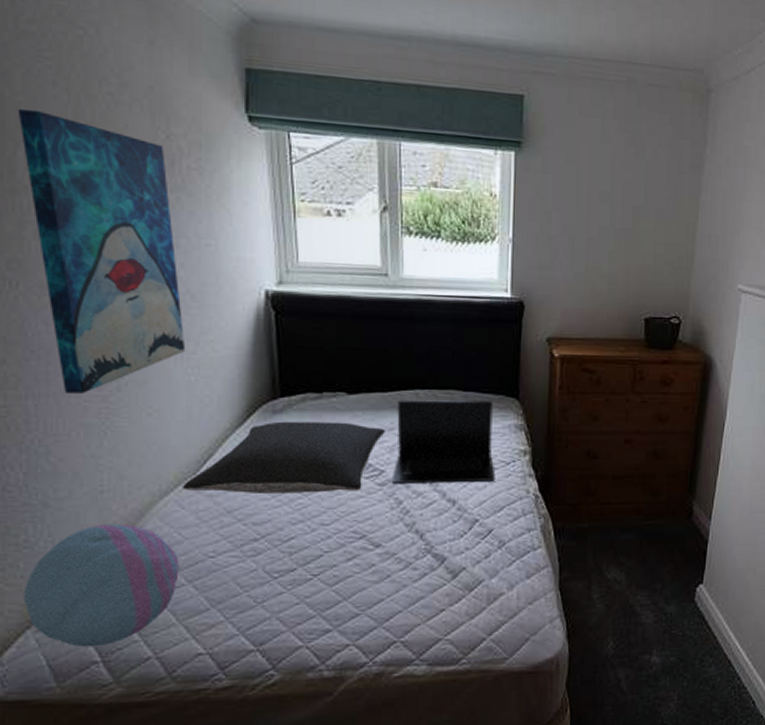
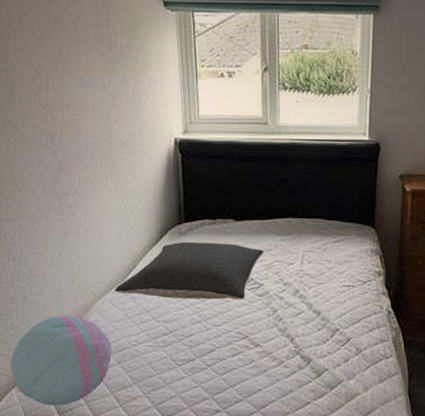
wall art: present [17,109,186,394] -> none [10,9,118,217]
laptop: present [392,400,495,483] -> none [269,226,354,297]

